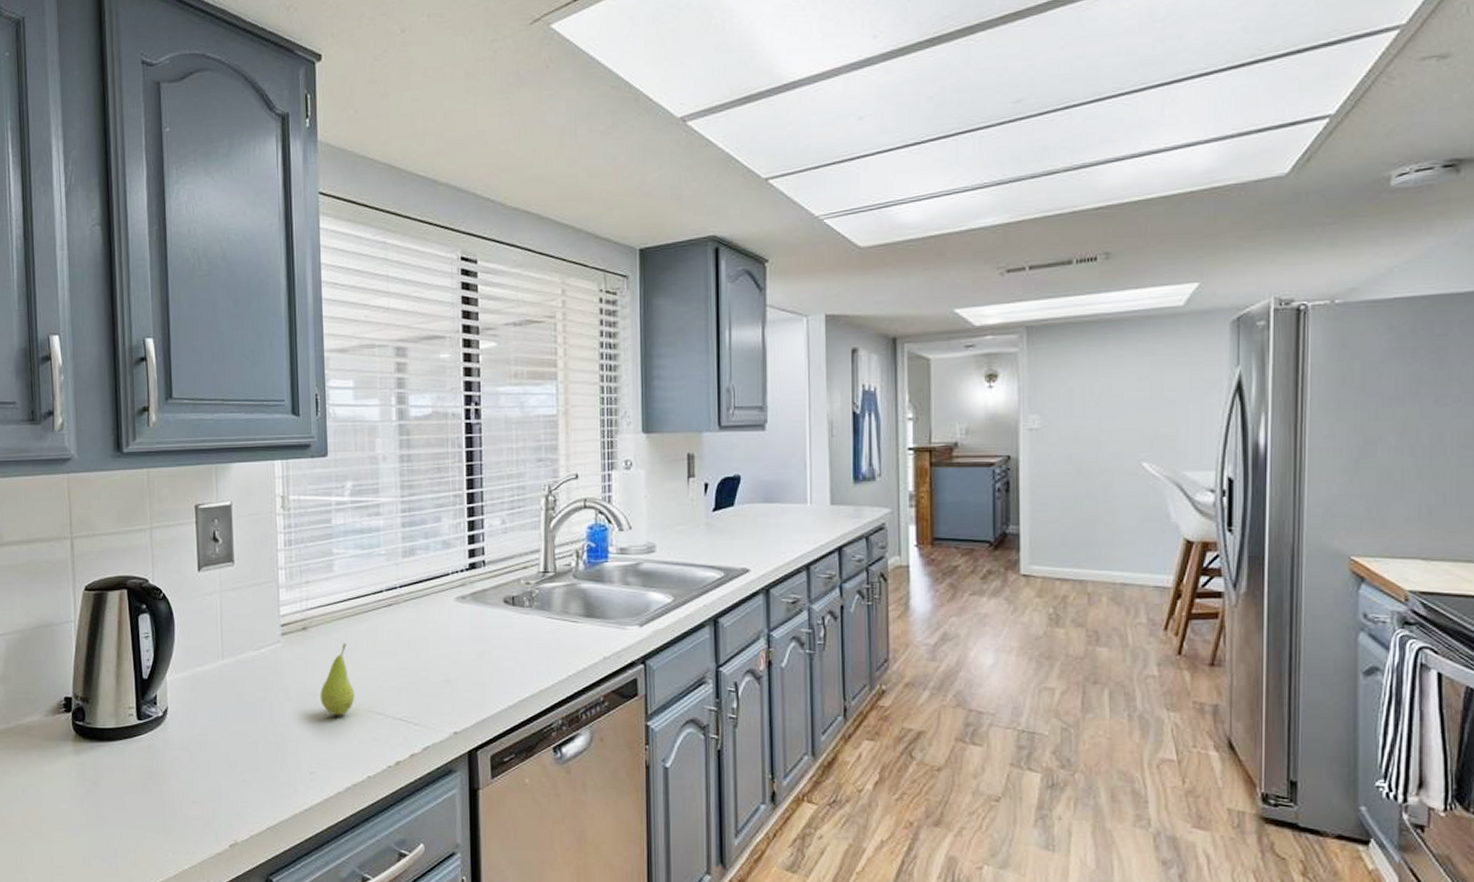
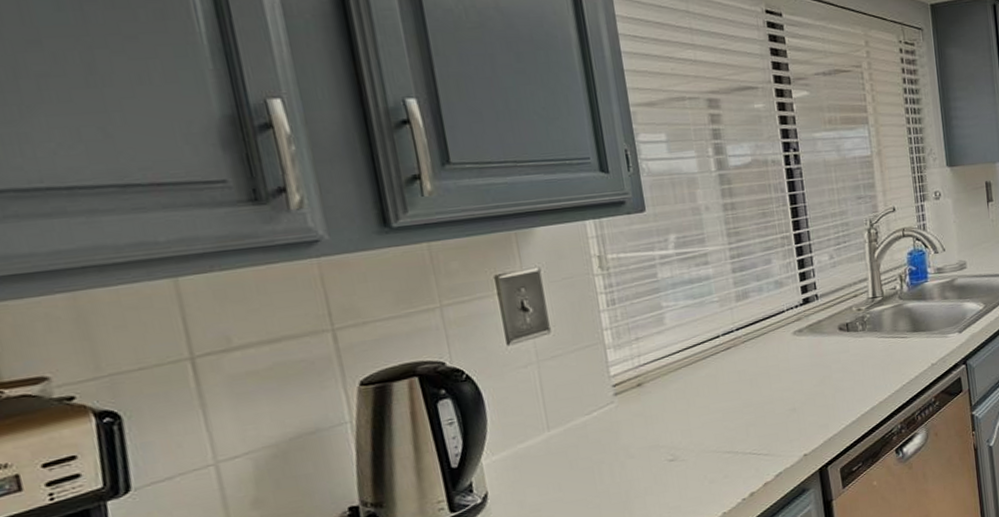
fruit: present [320,643,355,716] -> none [664,391,702,463]

